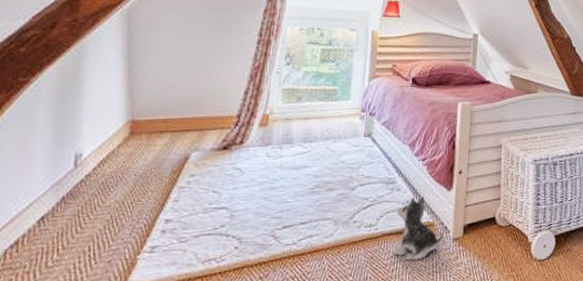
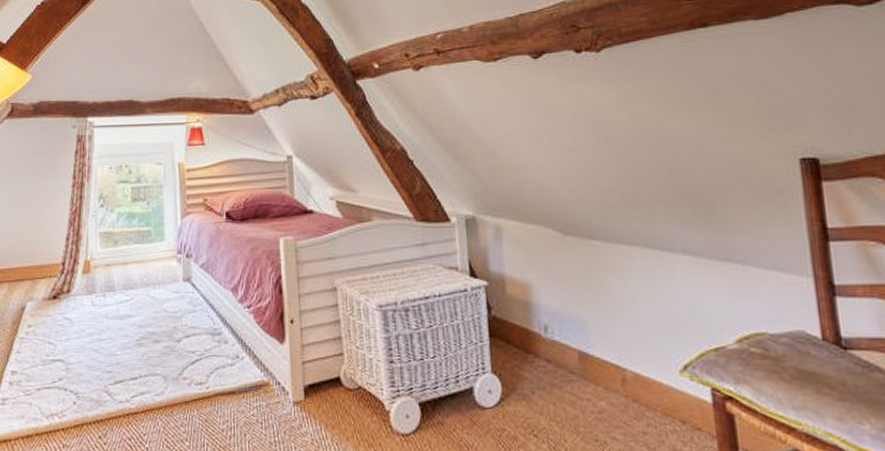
plush toy: present [392,196,444,261] -> none [227,350,282,426]

